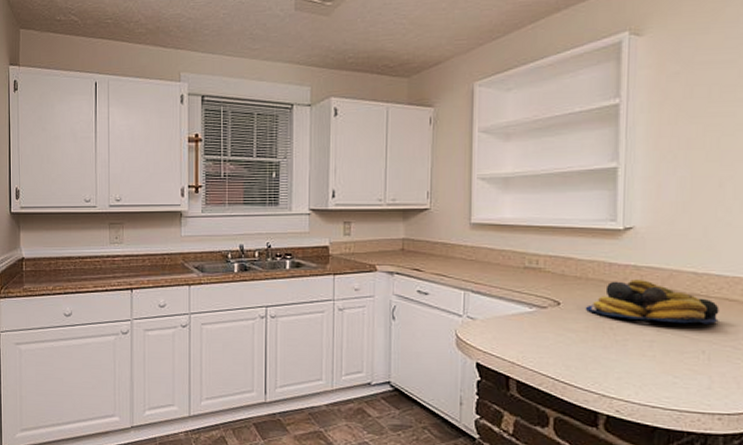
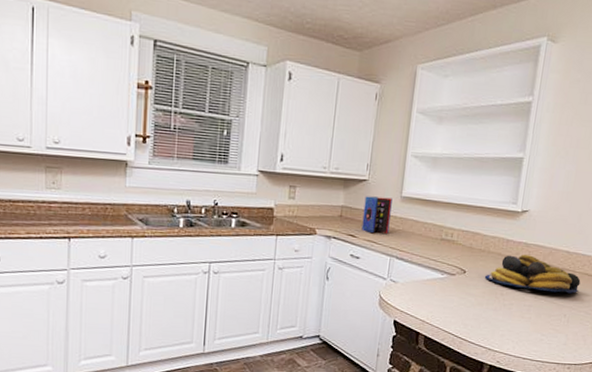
book: none [427,226,460,266] -> present [361,196,393,234]

